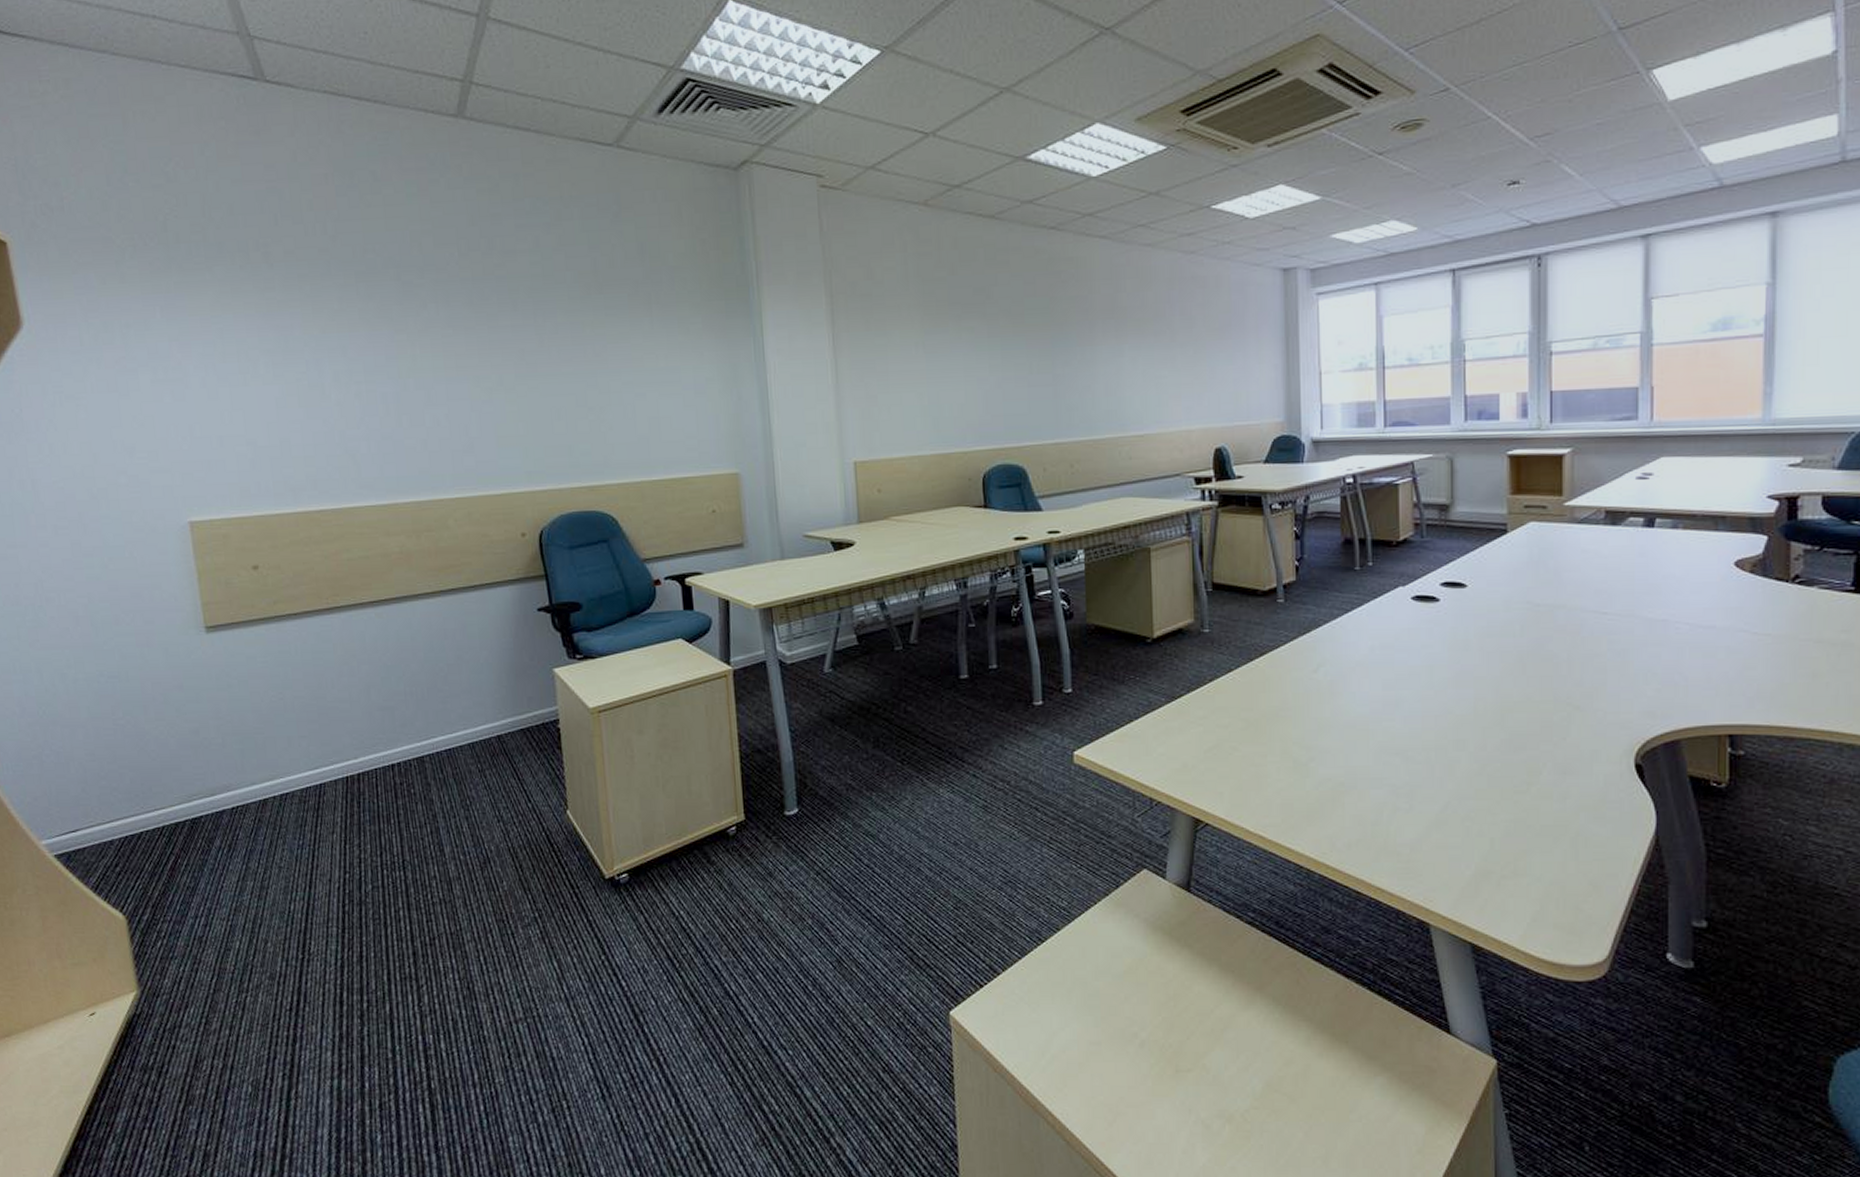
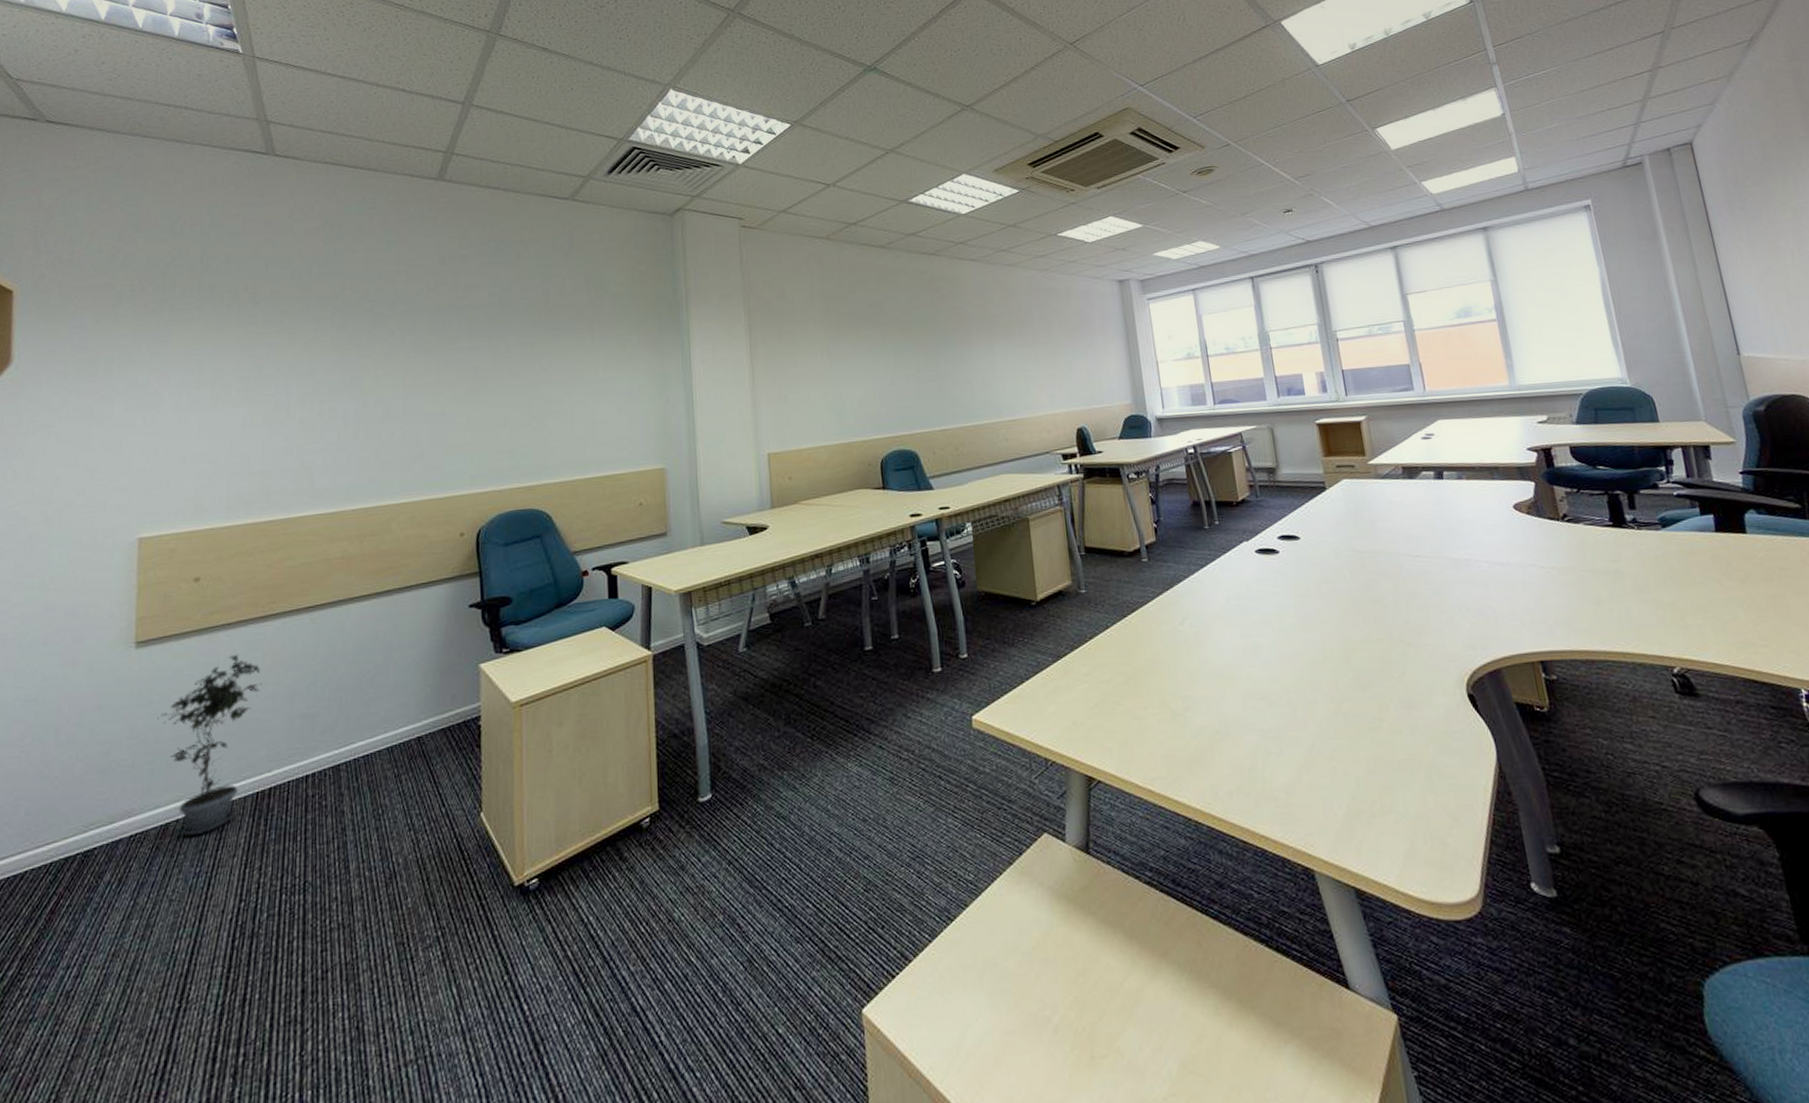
potted plant: none [239,645,337,812] -> present [158,655,263,836]

